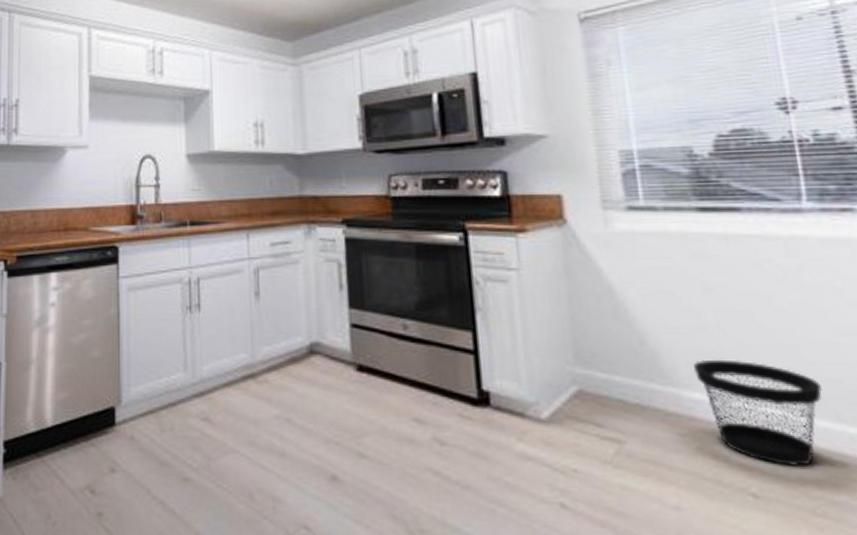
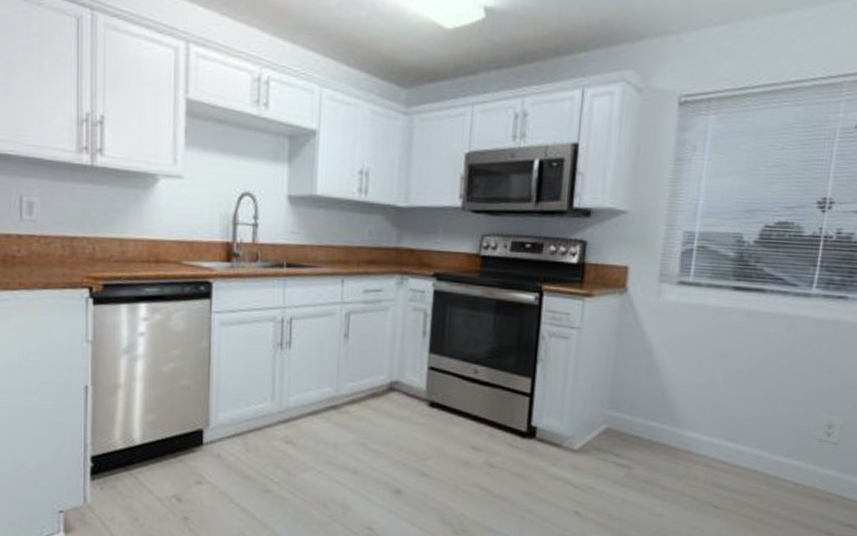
wastebasket: present [693,359,822,466] -> none [696,408,784,487]

